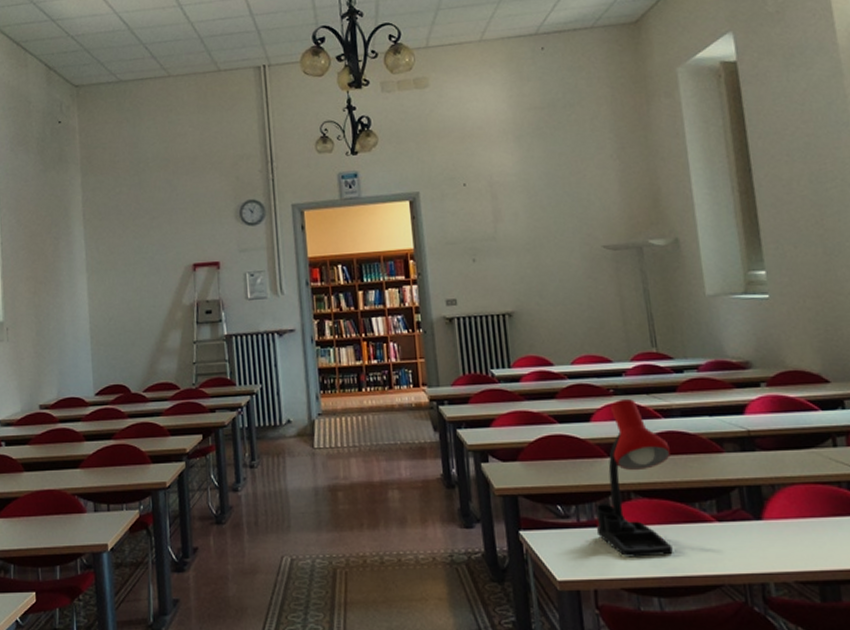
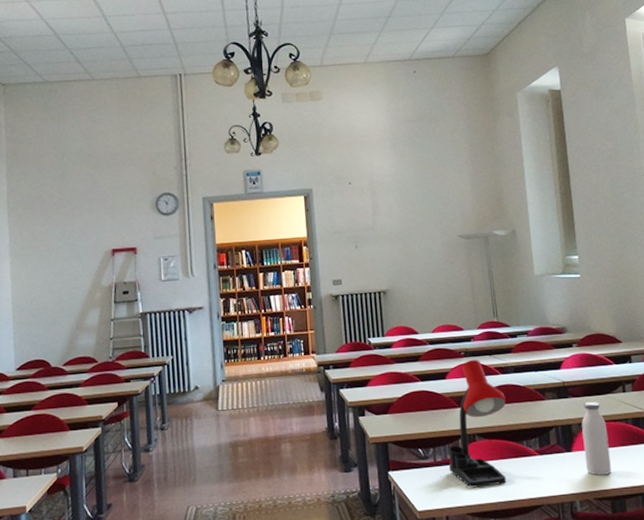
water bottle: none [775,457,819,552] -> present [581,401,611,476]

